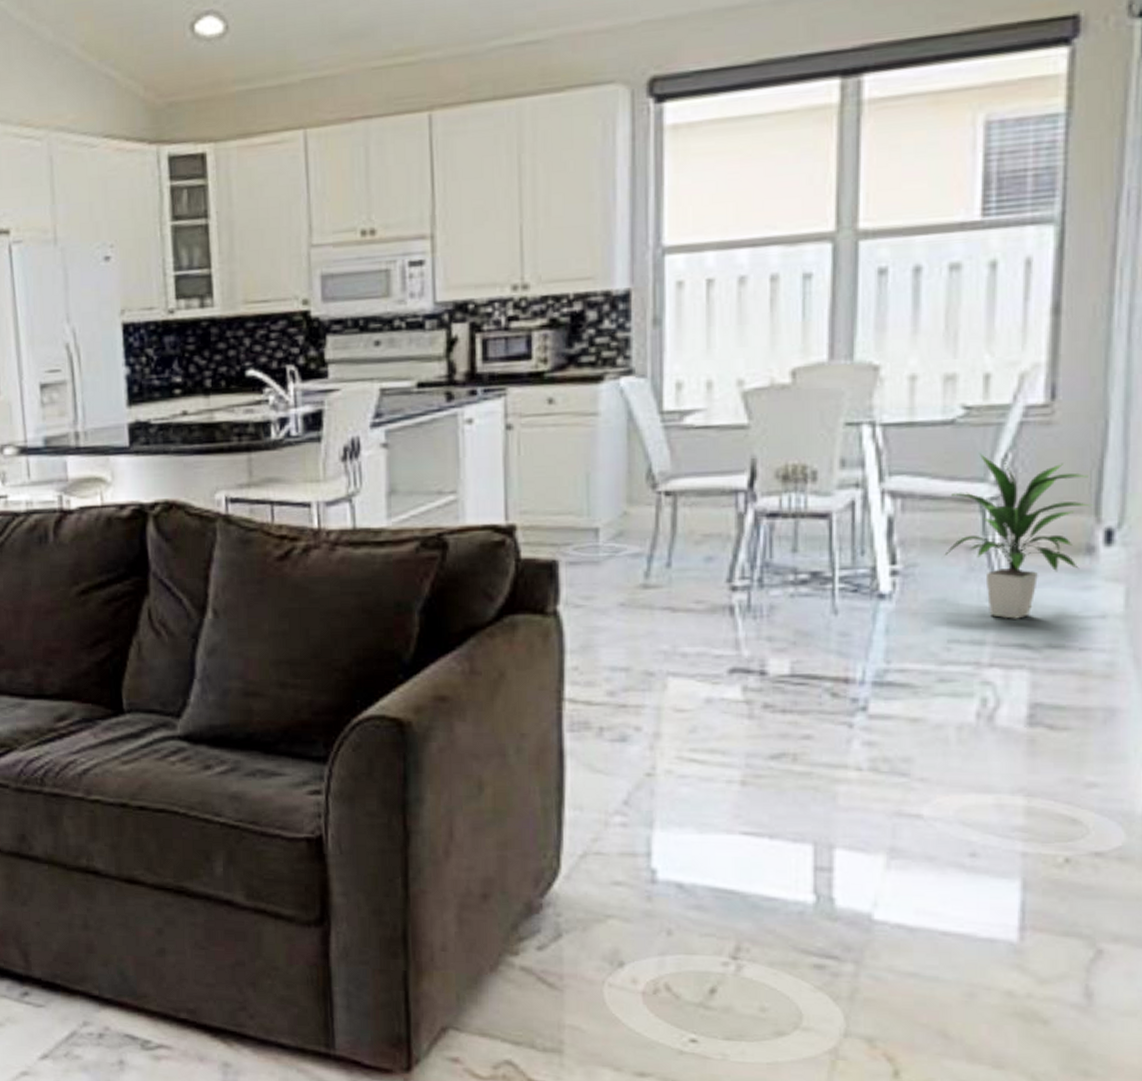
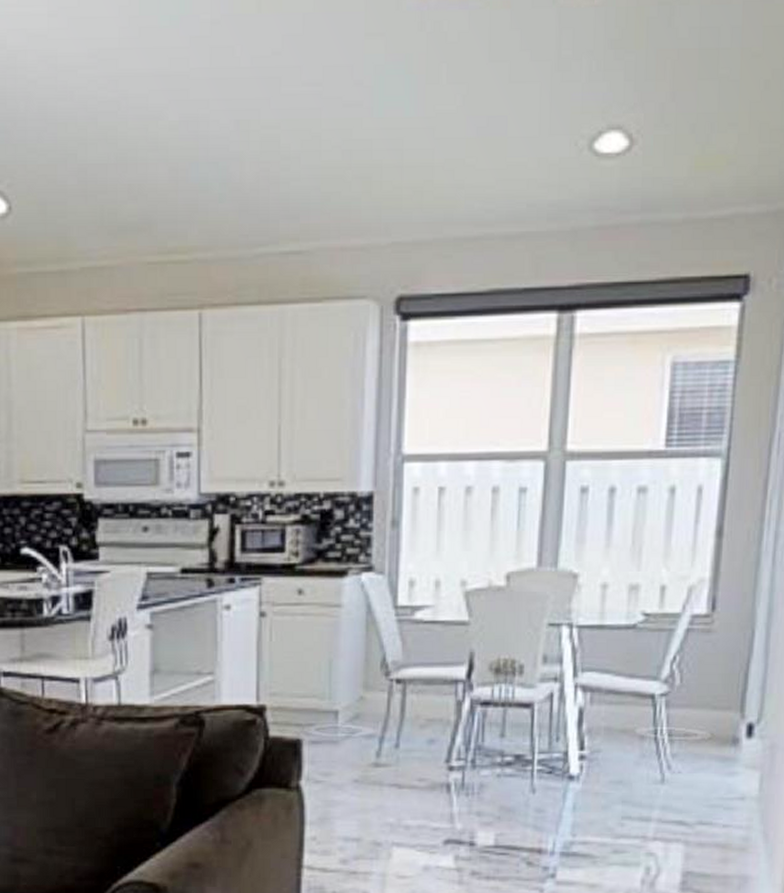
indoor plant: present [944,454,1092,619] -> none [622,655,739,799]

